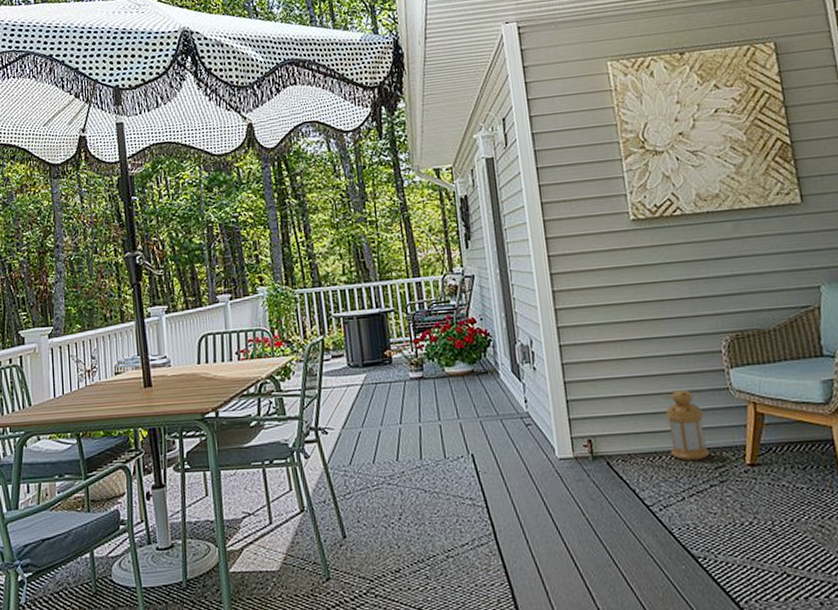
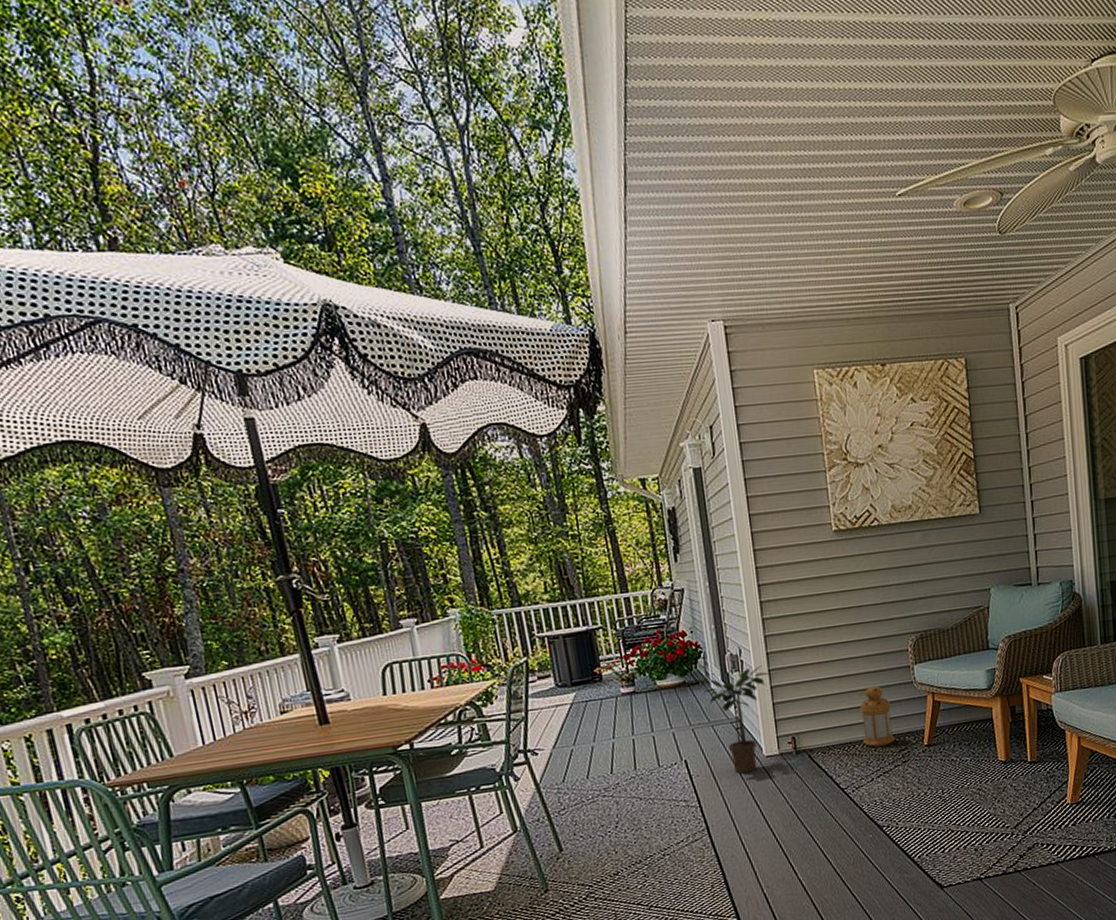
potted plant: none [492,358,564,476] -> present [703,665,770,774]

